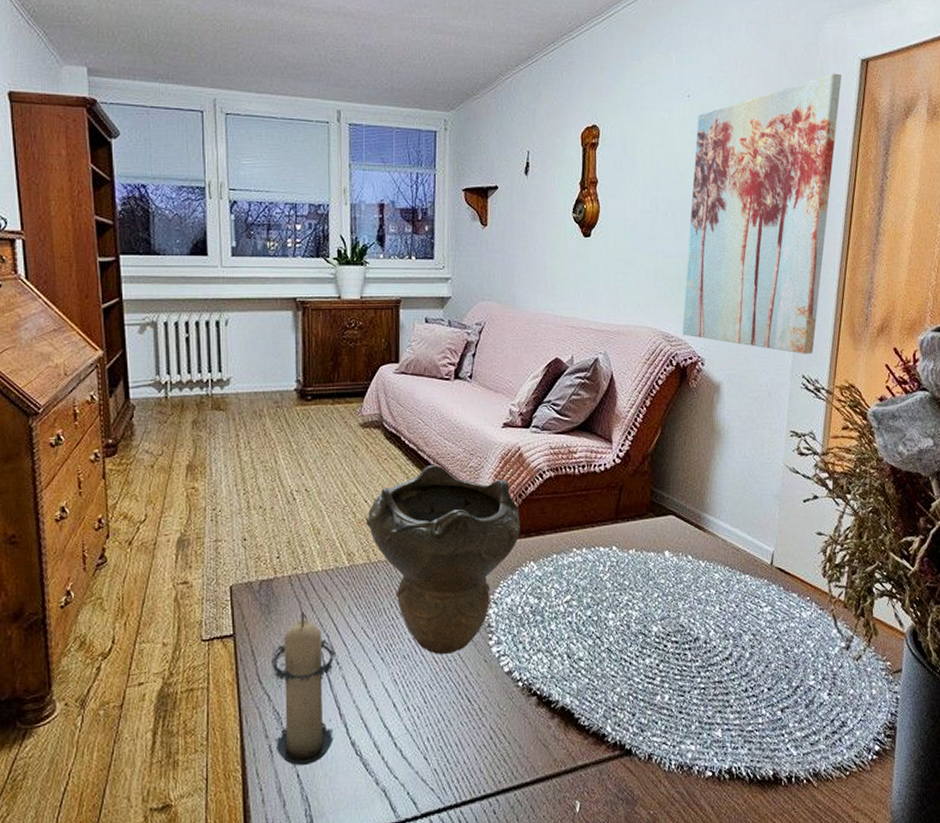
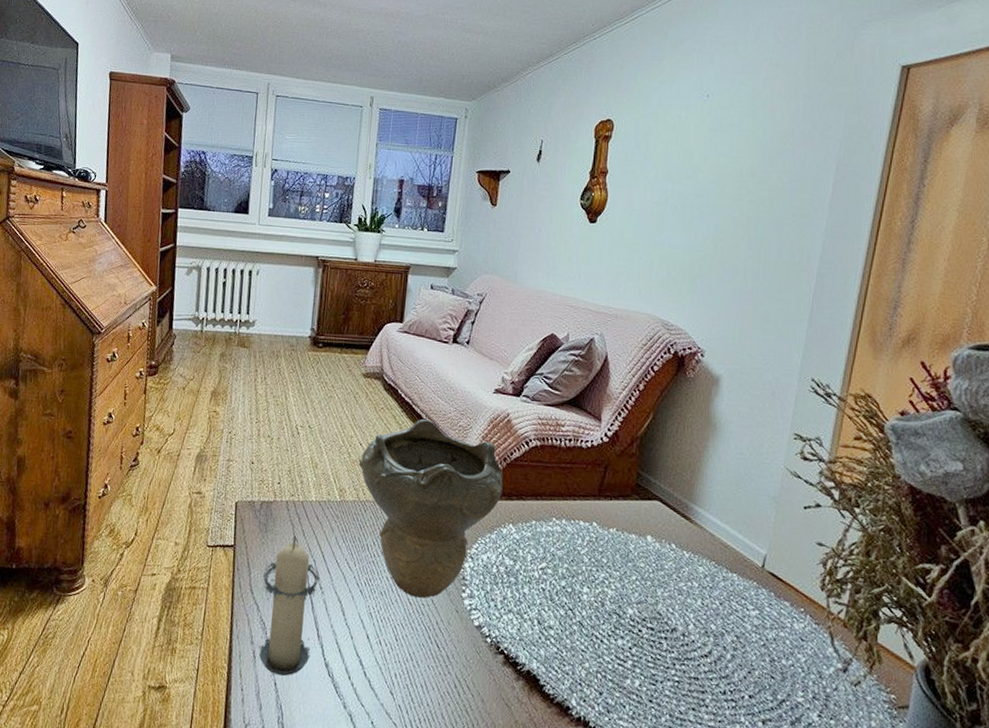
wall art: present [682,73,842,354] -> none [682,79,878,358]

